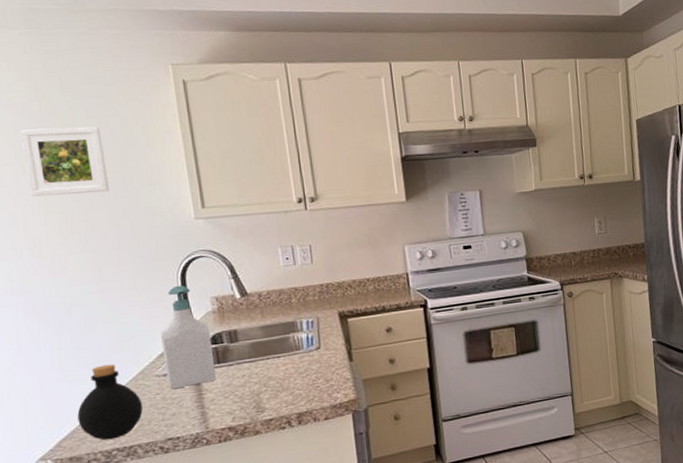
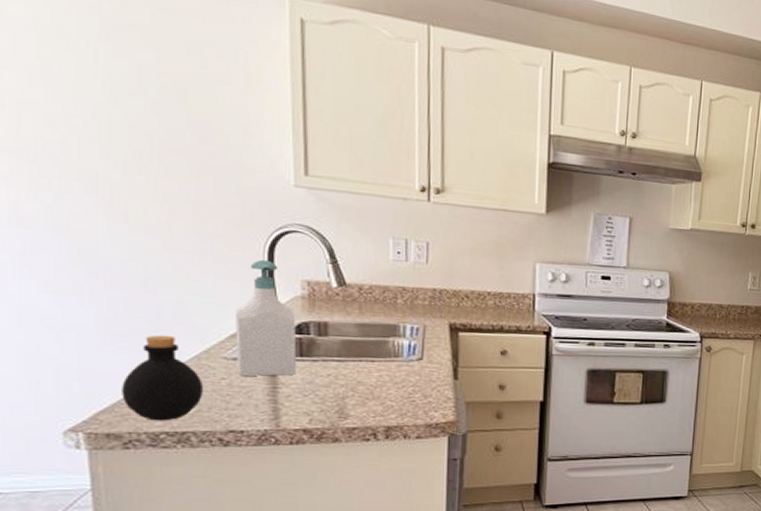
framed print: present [21,126,109,197] -> none [86,36,192,134]

